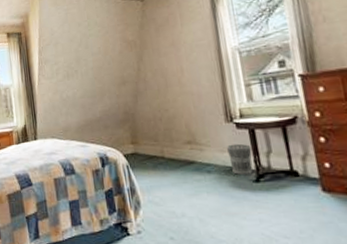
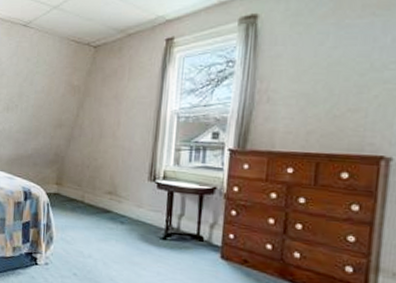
wastebasket: present [226,143,253,175] -> none [143,201,167,231]

